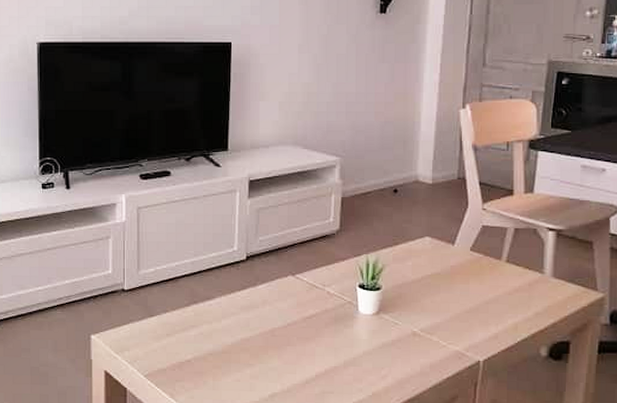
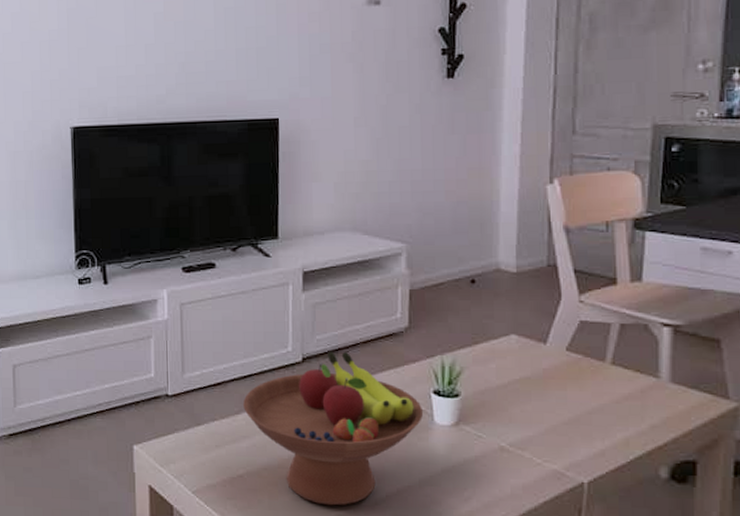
fruit bowl: none [193,250,350,385] -> present [243,351,424,506]

